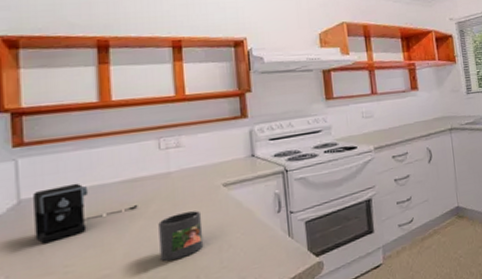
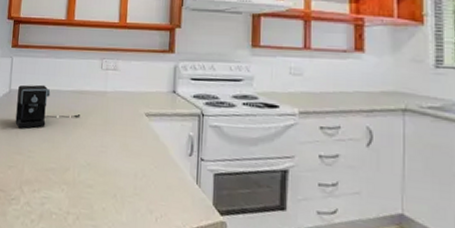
mug: present [158,210,204,262] -> none [90,131,125,174]

